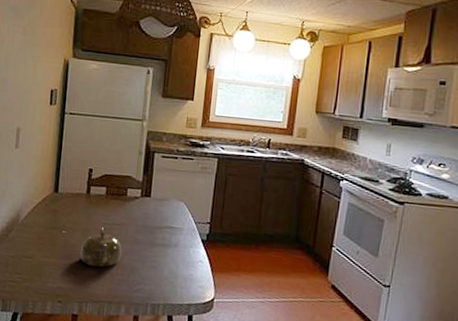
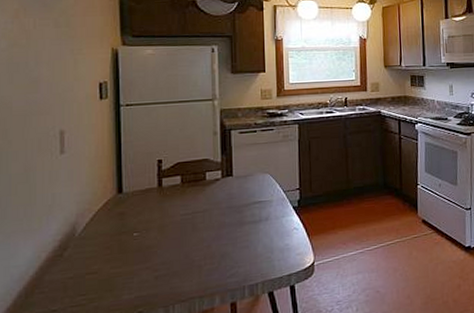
teapot: present [80,227,122,268] -> none [159,219,208,264]

